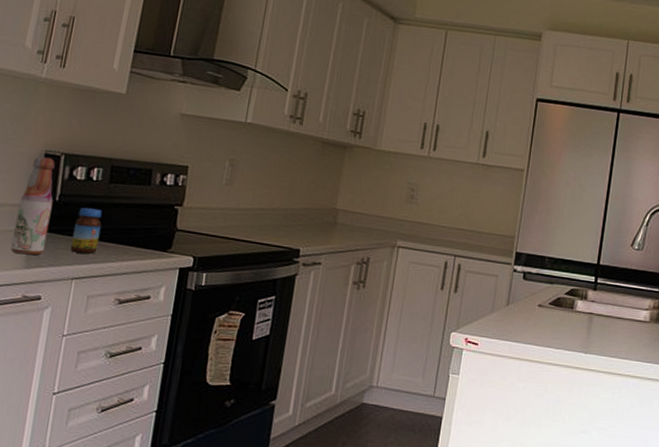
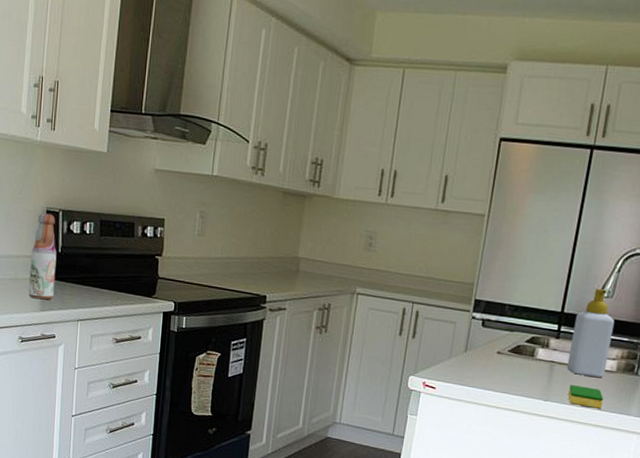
jar: present [71,207,103,254] -> none [74,258,97,299]
soap bottle: none [604,241,646,328] -> present [566,289,615,377]
dish sponge: none [607,336,640,359] -> present [568,385,604,409]

